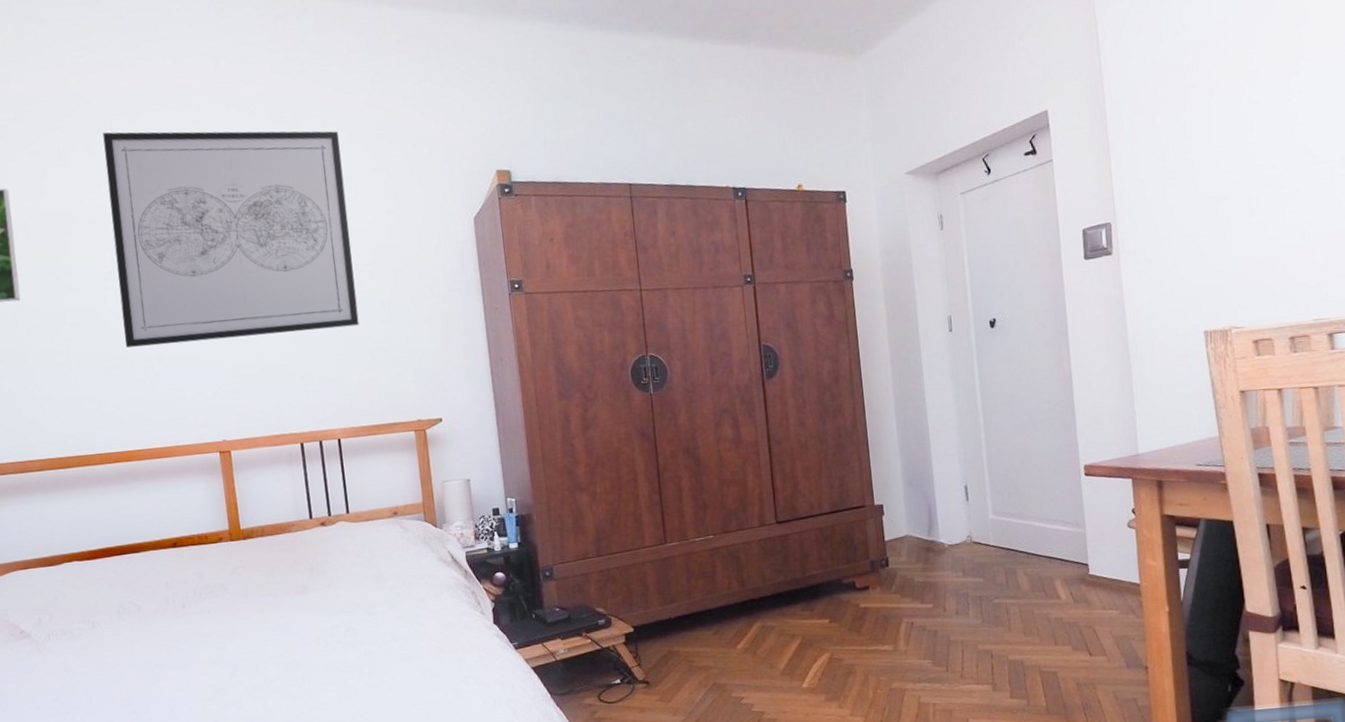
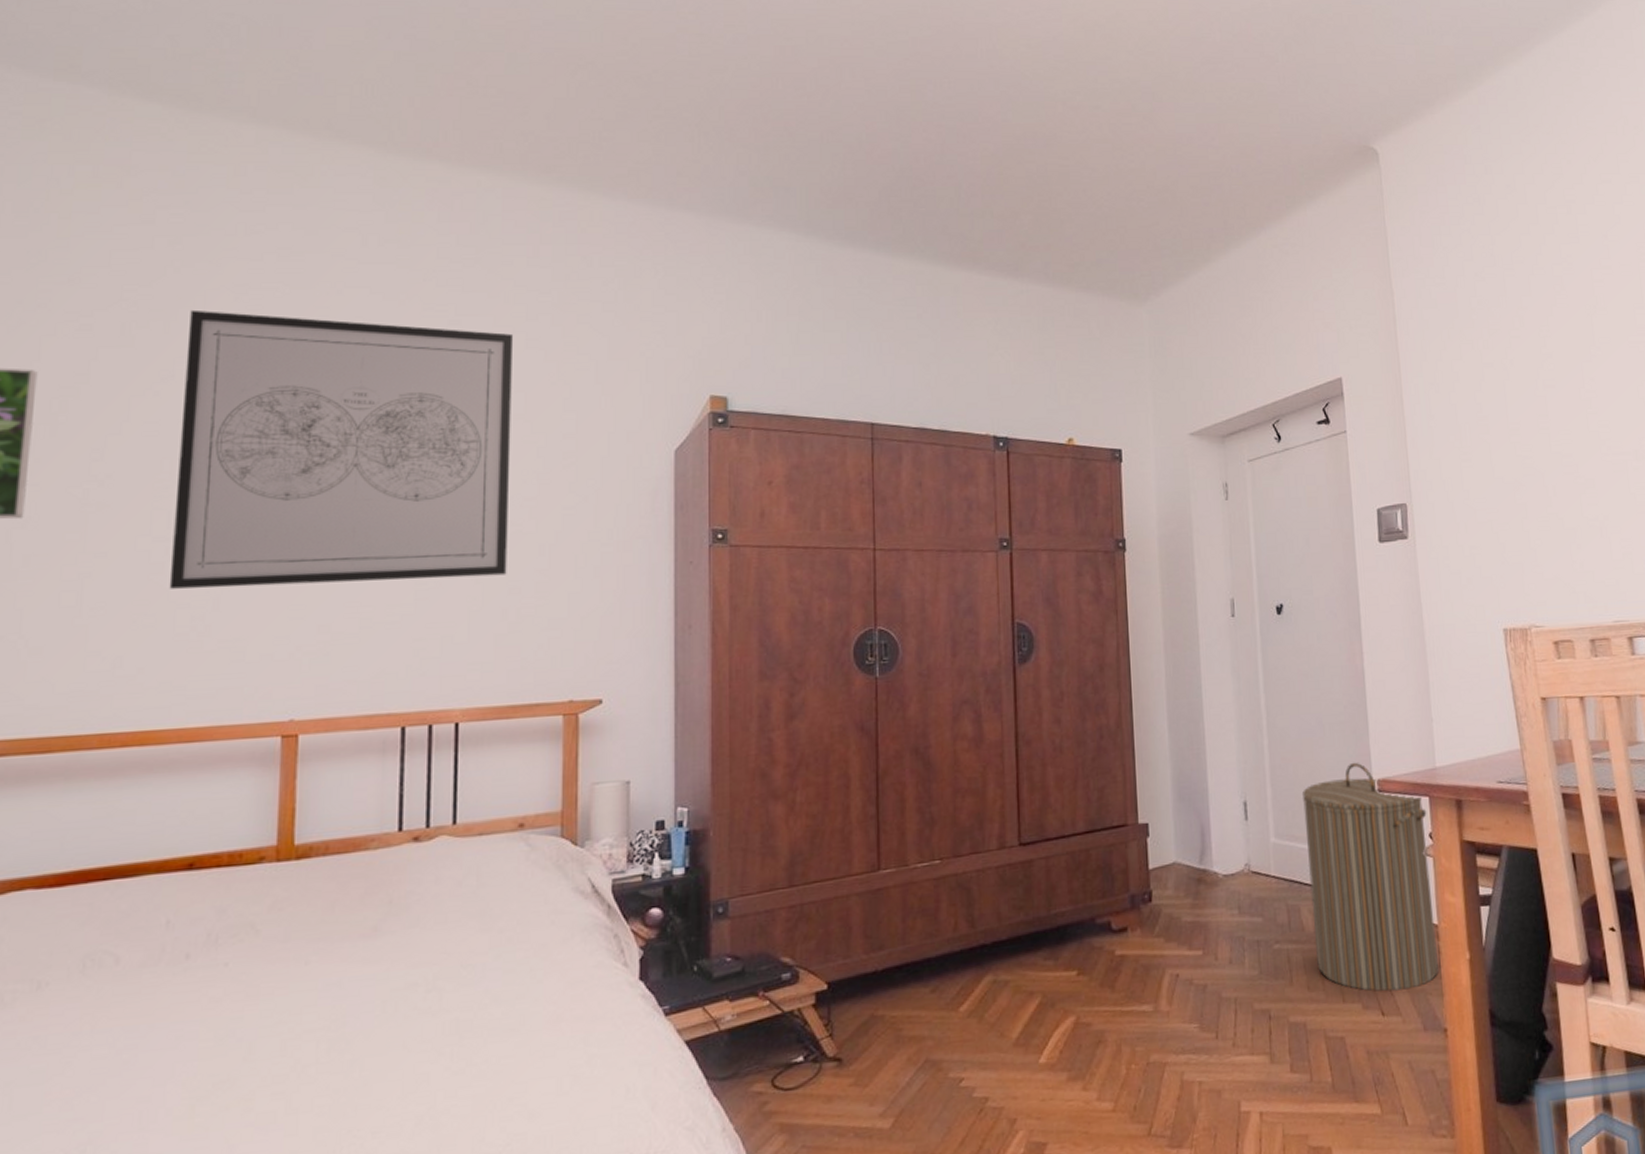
laundry hamper: none [1017,451,1140,638] -> present [1303,762,1439,992]

